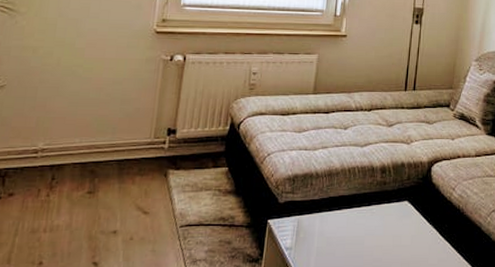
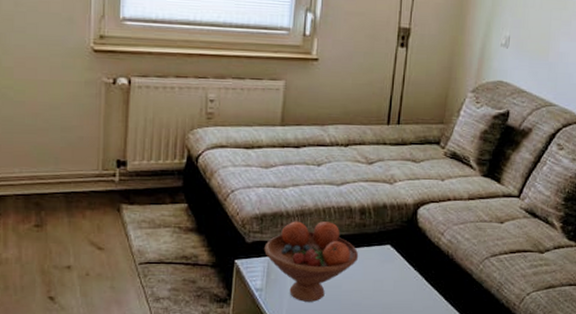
fruit bowl: none [295,181,380,259] -> present [264,221,359,302]

